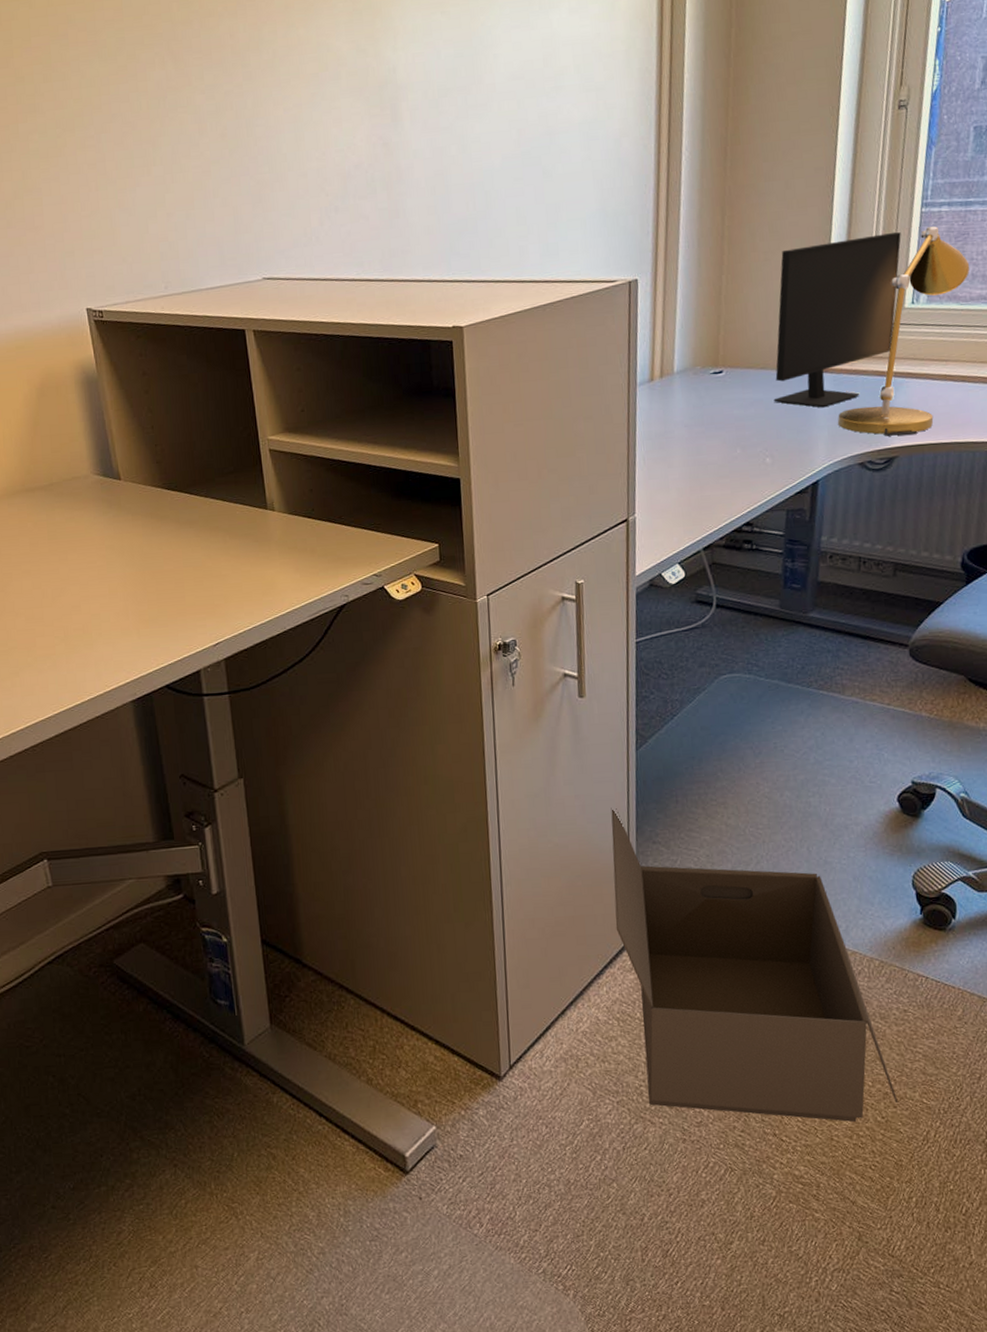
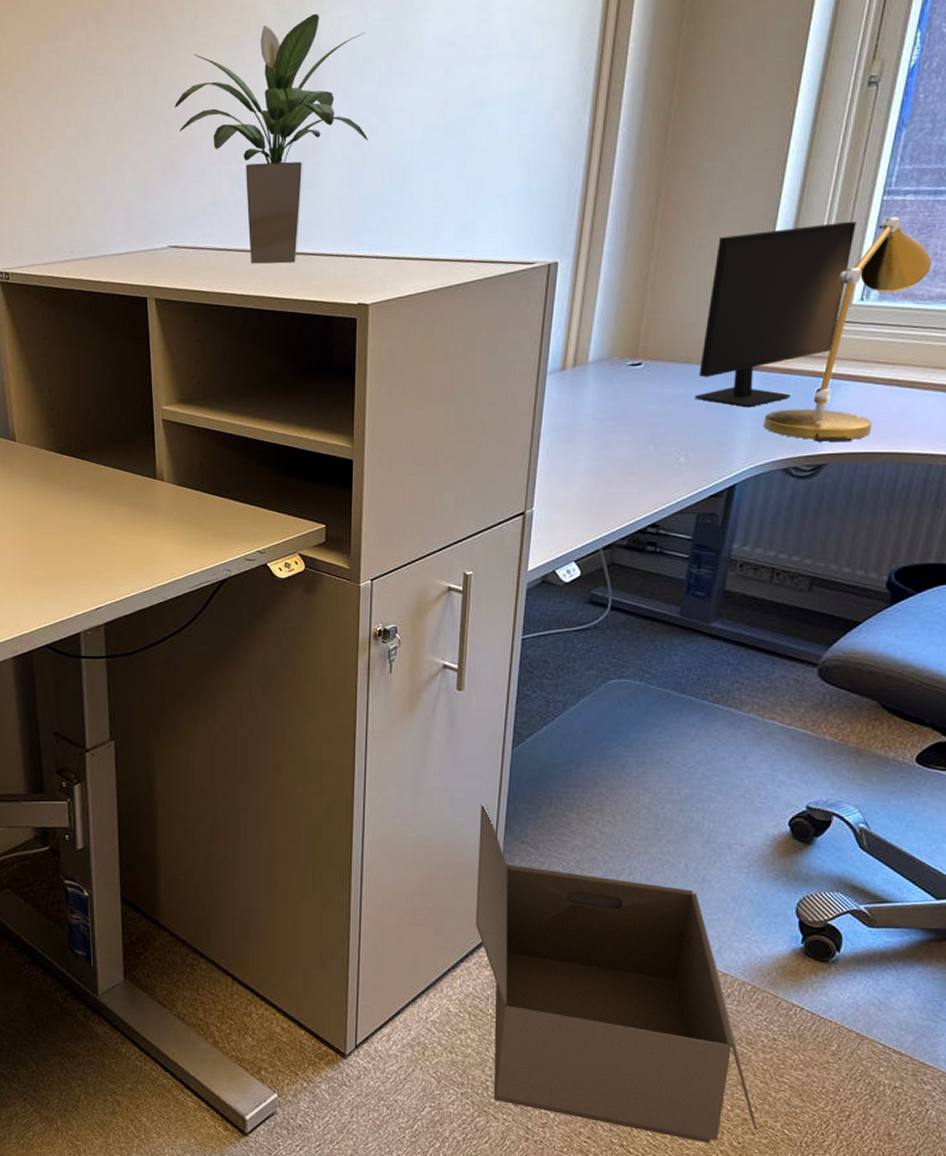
potted plant: none [259,50,450,293] -> present [175,13,368,264]

